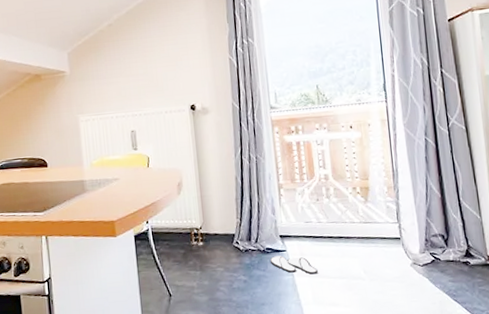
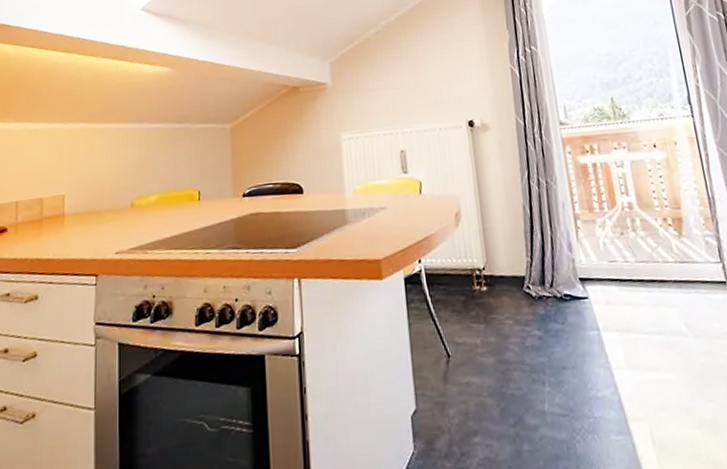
slippers: present [269,255,318,275] -> none [568,304,629,329]

